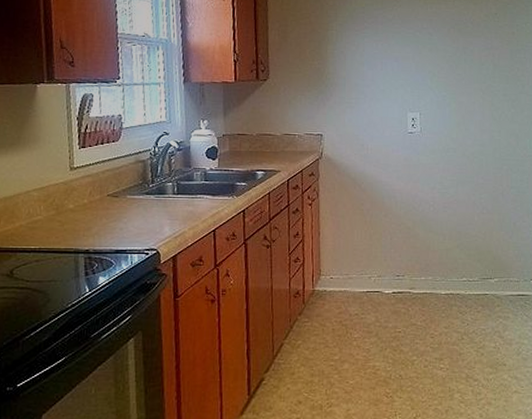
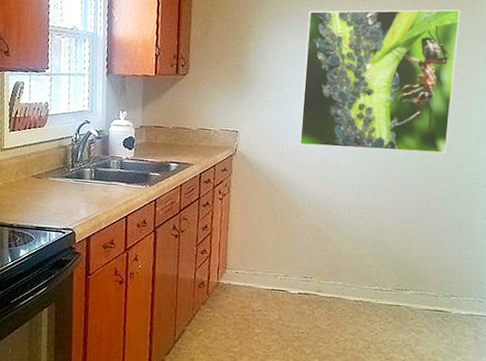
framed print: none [382,10,517,146] -> present [299,9,461,154]

